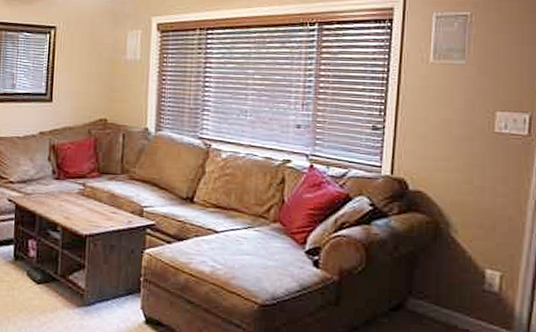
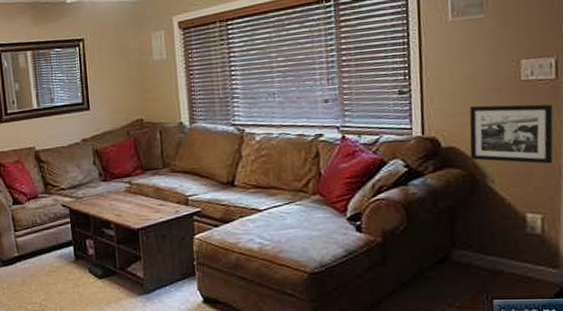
picture frame: none [436,152,523,221] -> present [469,104,553,164]

